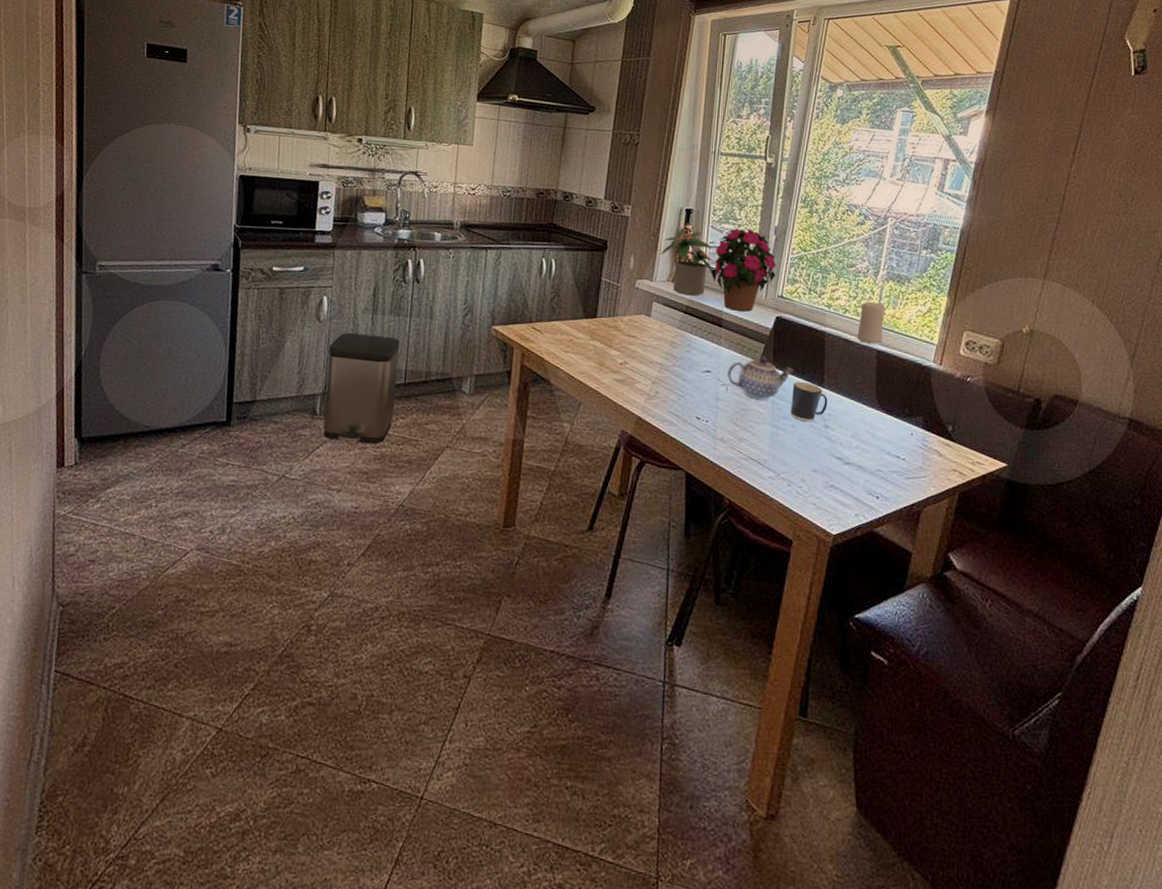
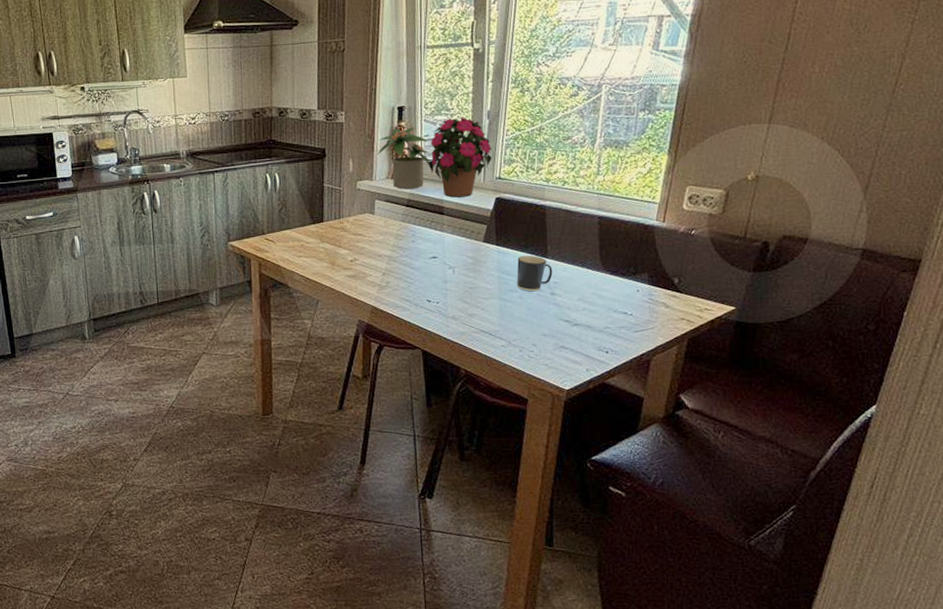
pedal bin: present [323,332,400,444] -> none [87,264,153,359]
teapot: present [727,356,794,401] -> none [453,236,518,277]
candle: present [857,301,885,344] -> none [578,170,605,211]

